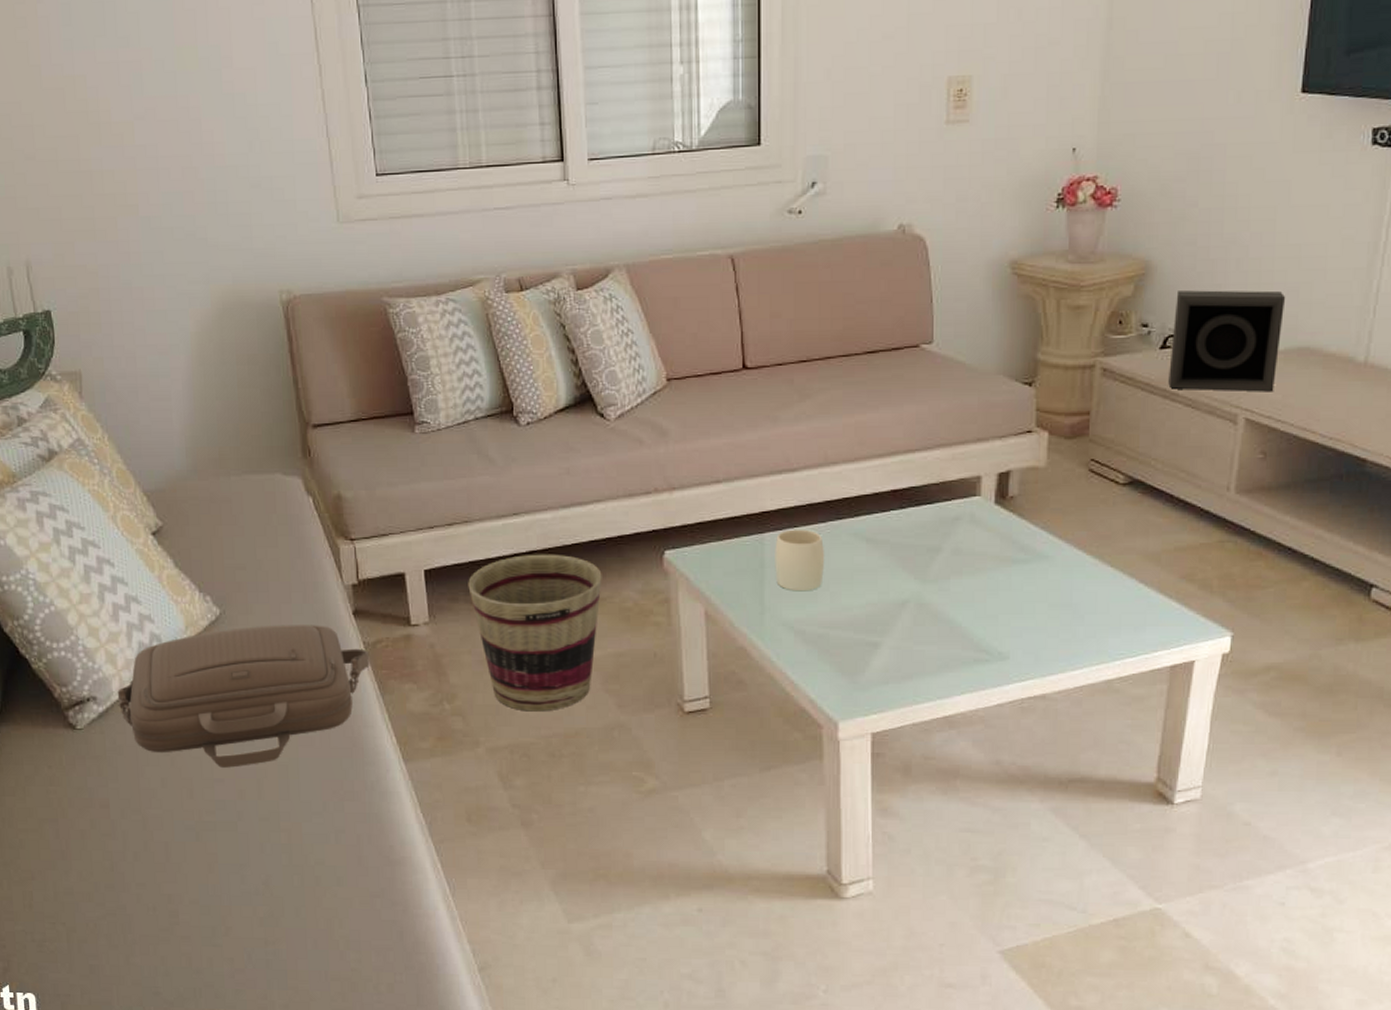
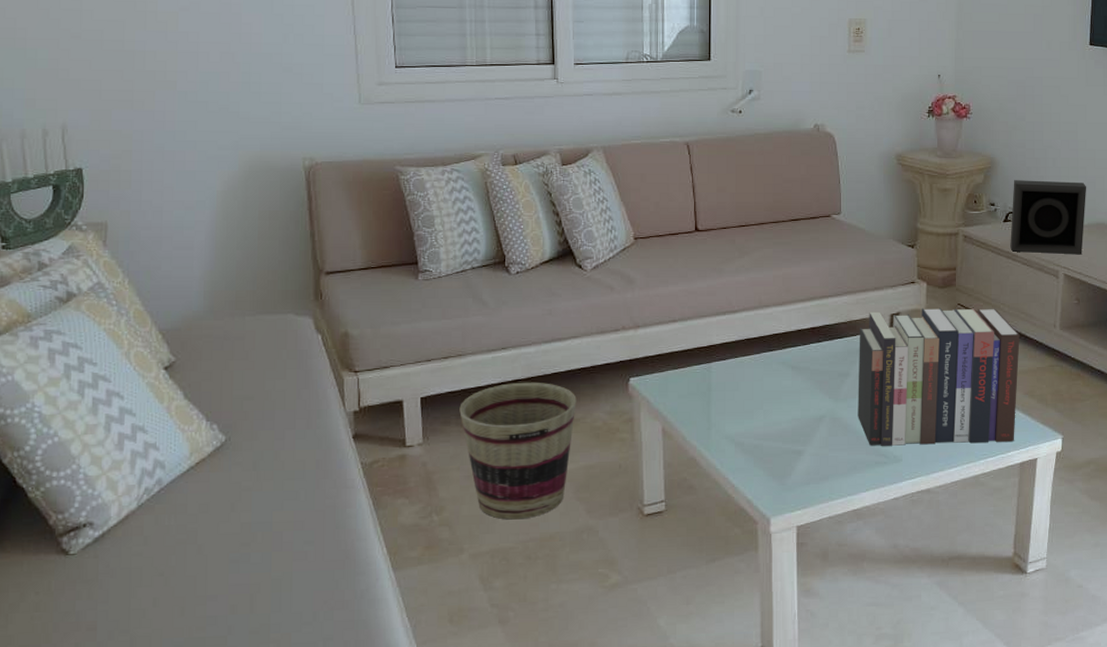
laptop bag: present [117,625,370,768] -> none [115,448,366,585]
mug: present [775,529,825,592] -> none [719,359,760,410]
books: none [951,464,1177,640] -> present [858,307,1020,446]

